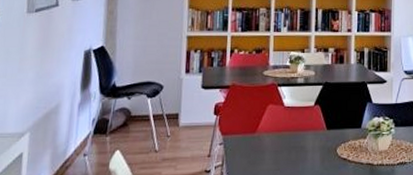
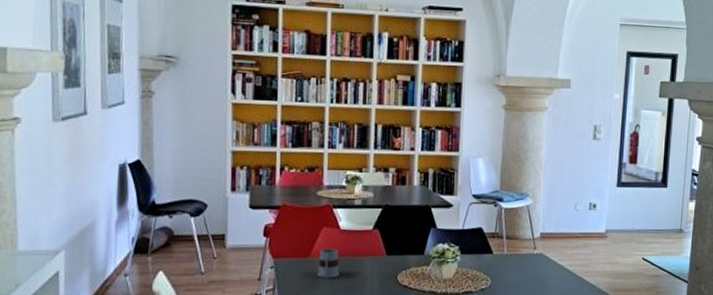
mug: none [262,124,283,153] -> present [316,248,339,278]

